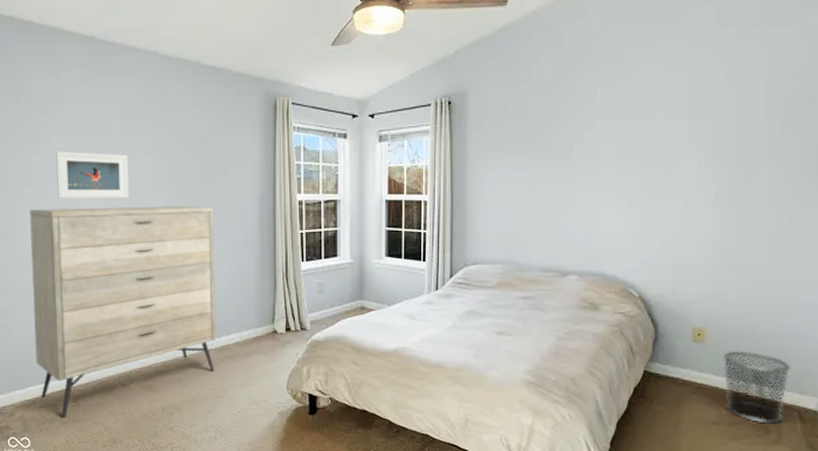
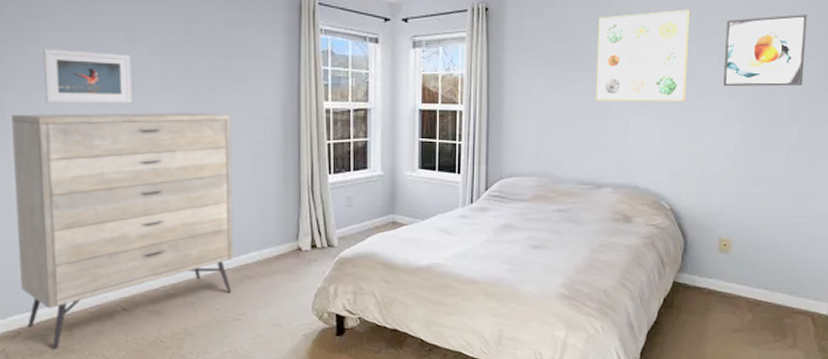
wall art: none [560,96,656,190] -> present [596,9,690,102]
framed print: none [694,97,785,173] -> present [723,14,808,87]
waste bin: present [724,351,791,424] -> none [747,260,806,329]

